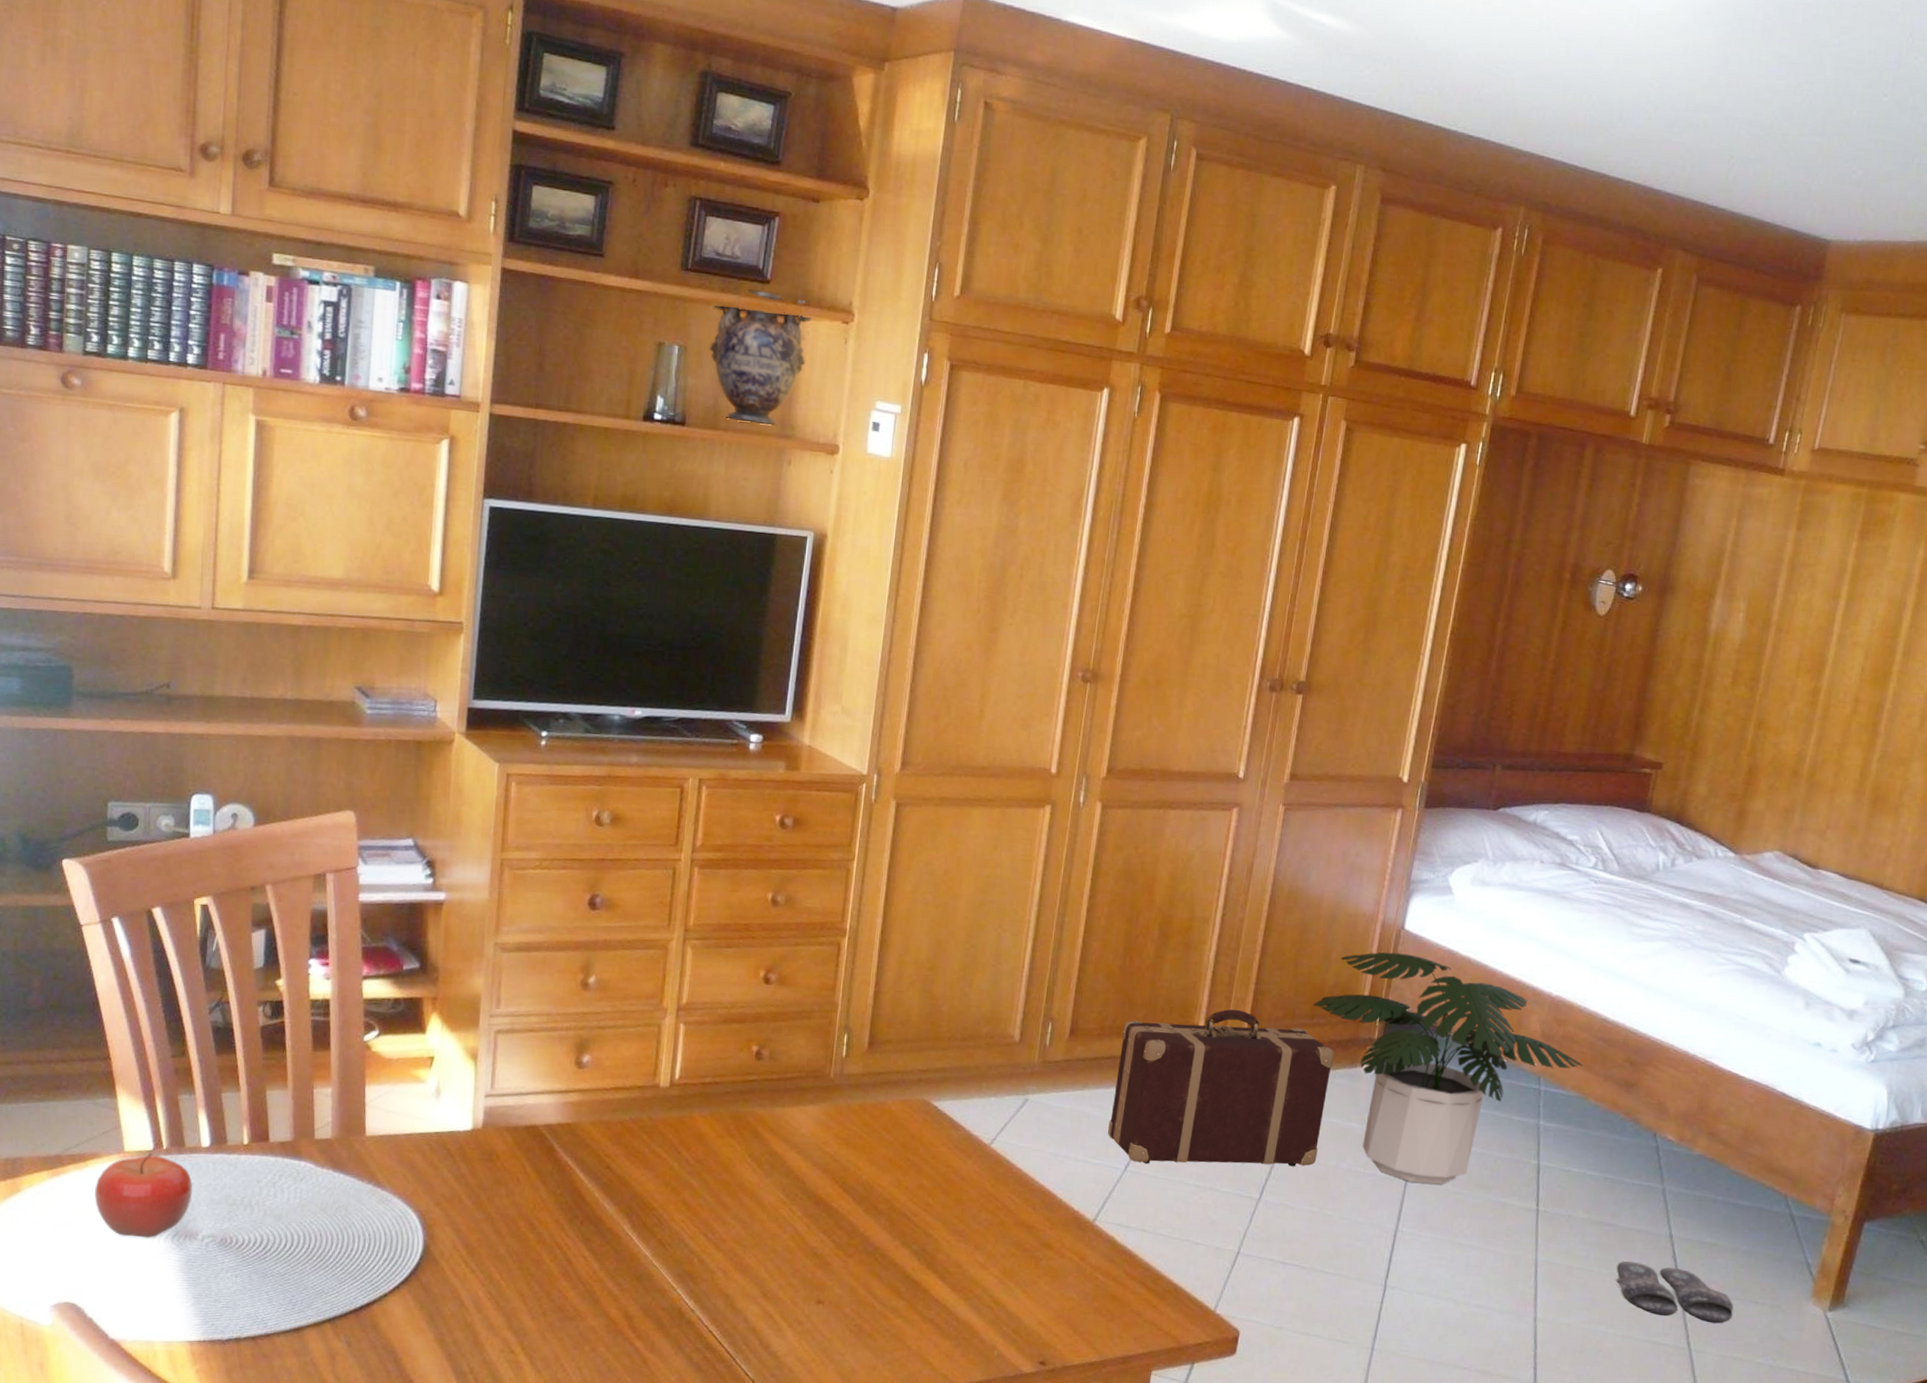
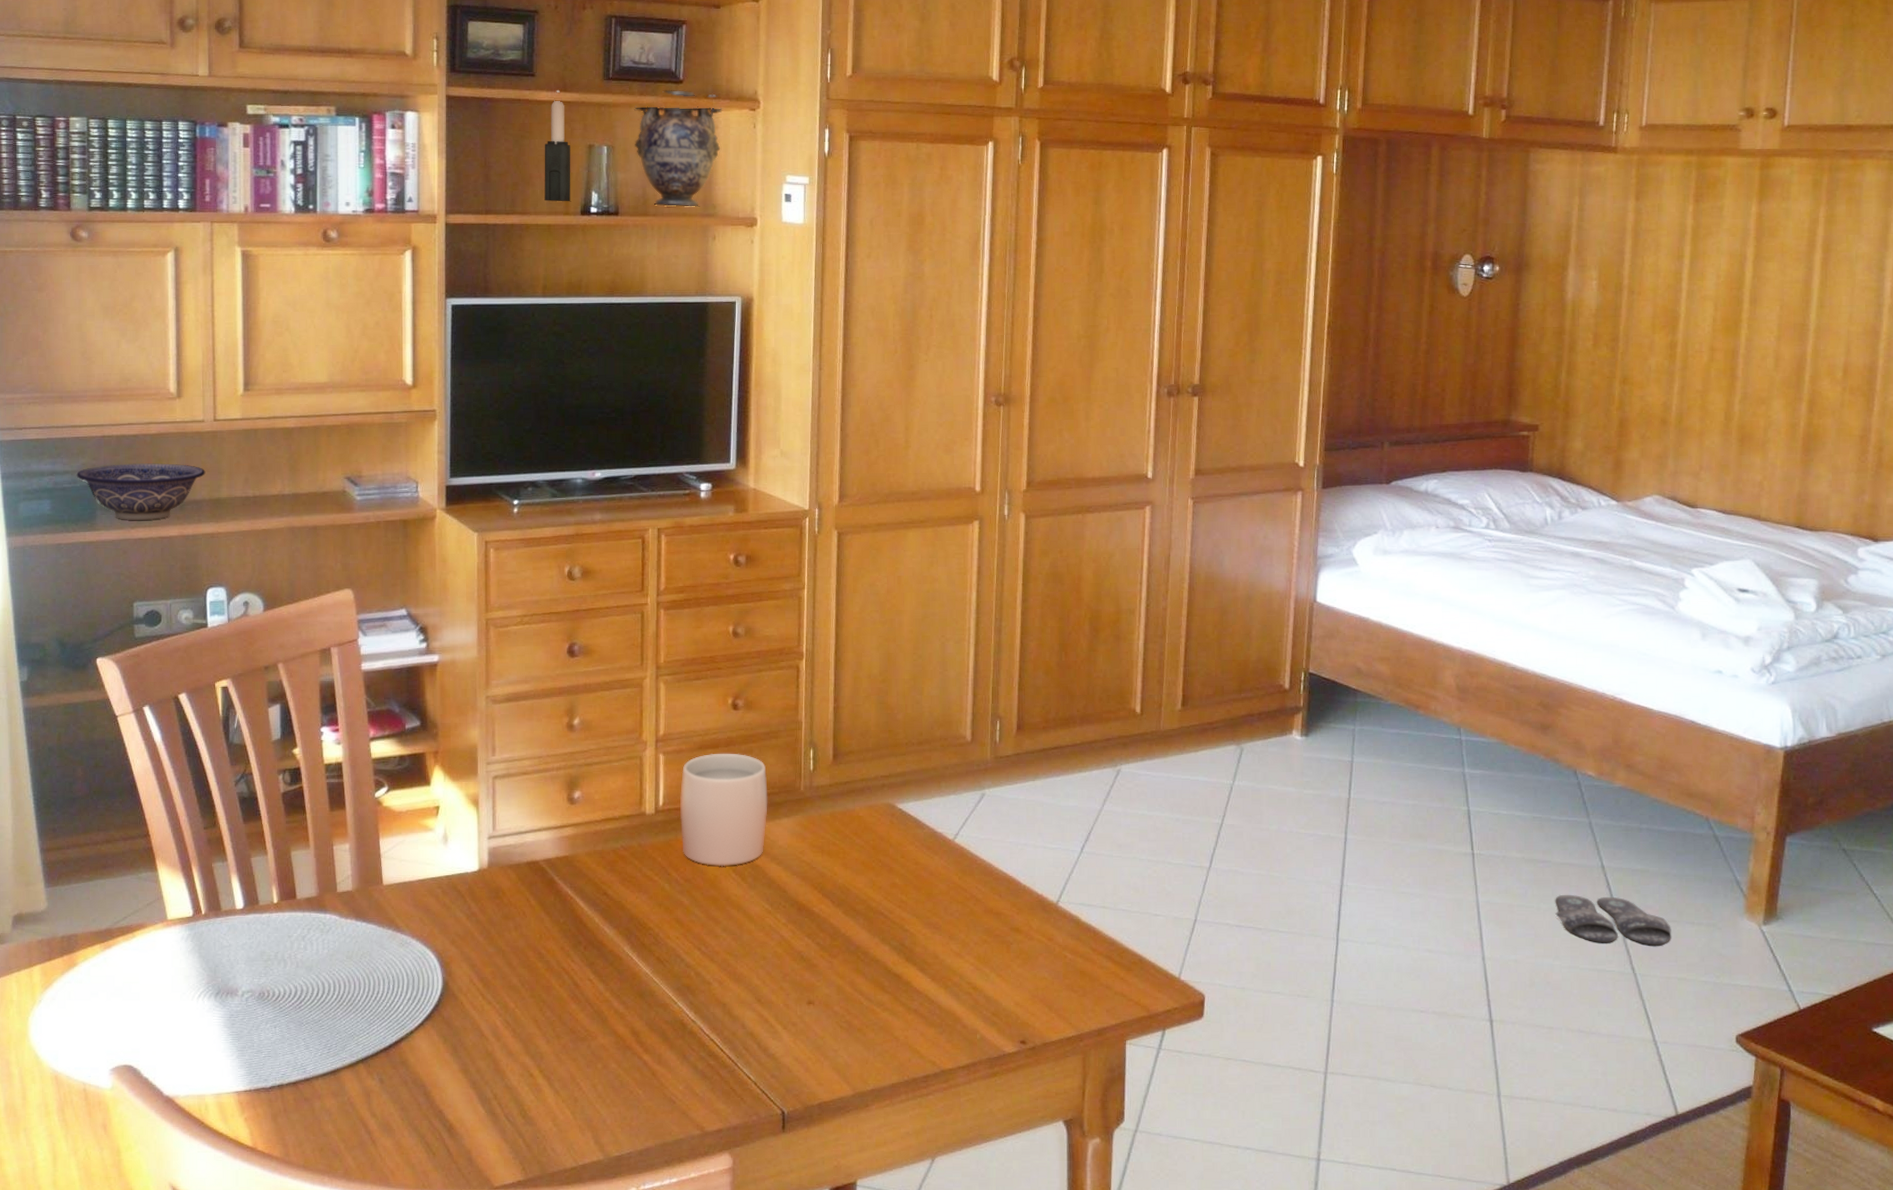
decorative bowl: none [52,646,199,713] -> present [76,463,206,521]
fruit: present [94,1153,193,1238] -> none [143,919,231,999]
candle: none [603,275,638,405] -> present [544,89,571,202]
mug: none [696,1028,795,1151] -> present [679,753,768,867]
suitcase: present [1108,1009,1335,1167] -> none [1062,692,1265,844]
potted plant: present [1313,952,1582,1185] -> none [1240,625,1498,838]

